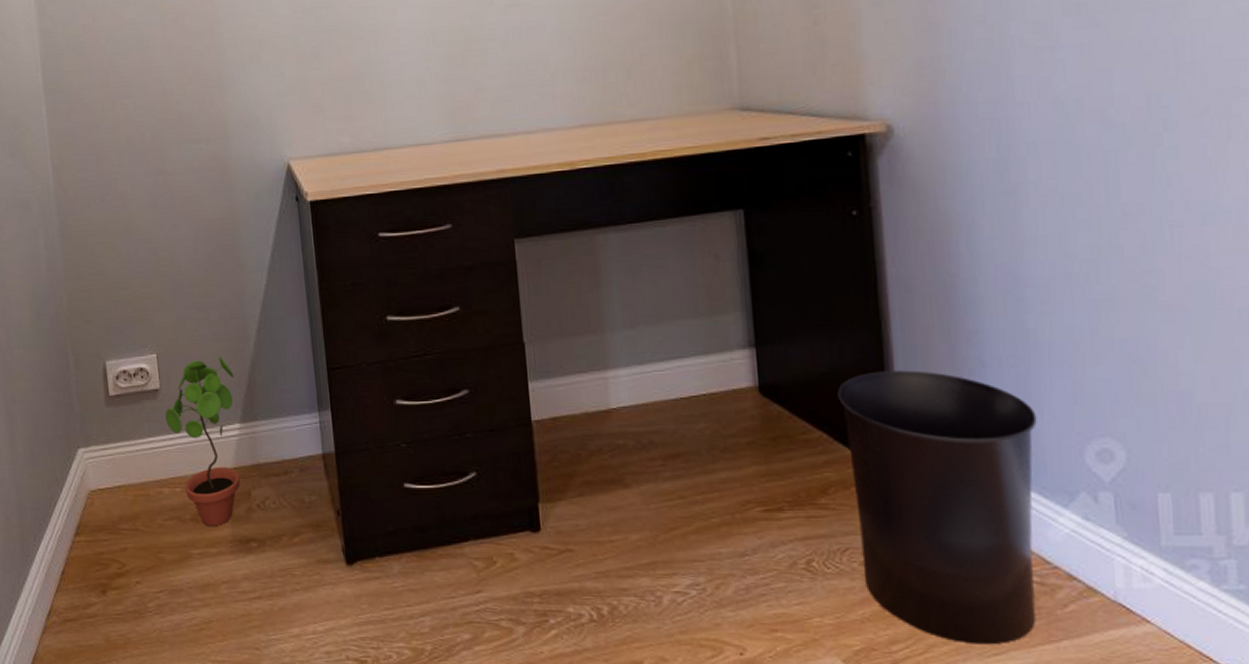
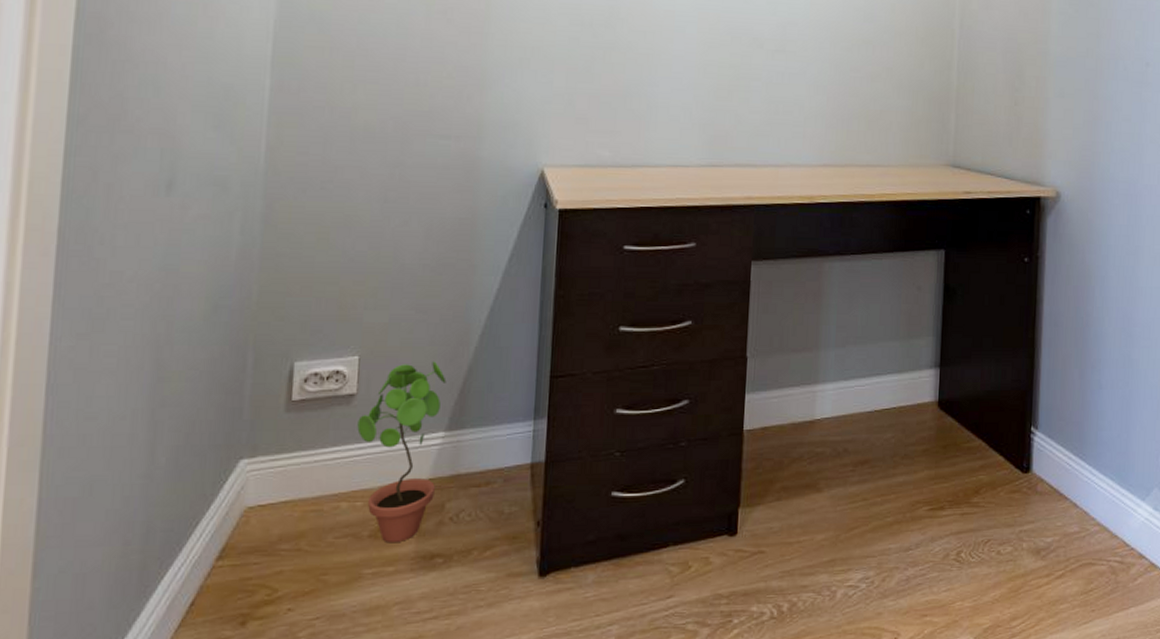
waste bin: present [837,370,1037,645] -> none [997,390,1132,616]

